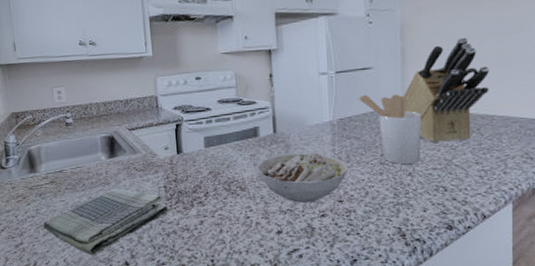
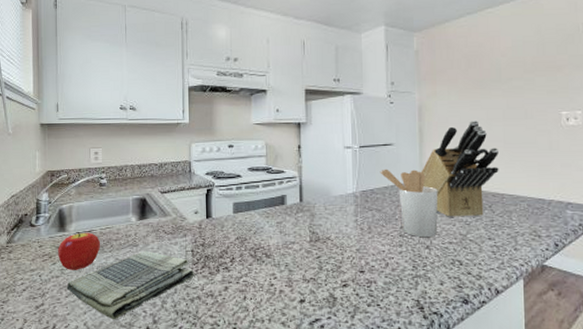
fruit: none [31,172,73,210] -> present [58,232,101,270]
bowl: present [257,152,348,203] -> none [283,222,370,272]

